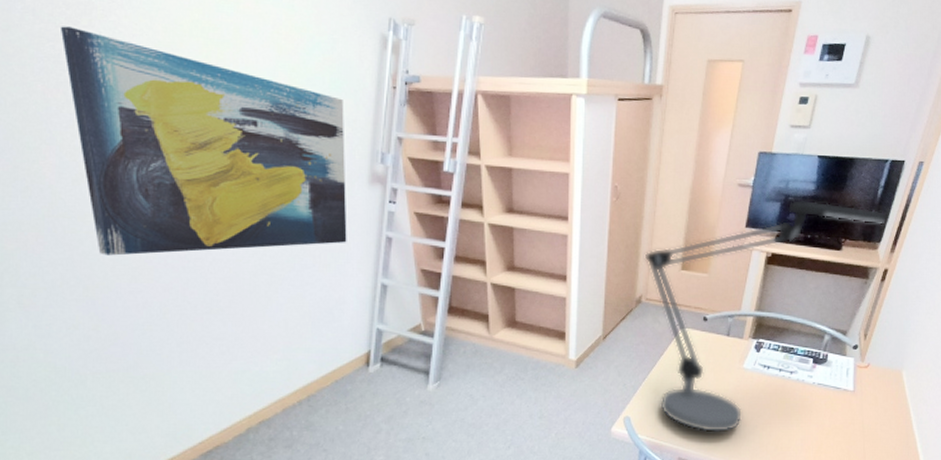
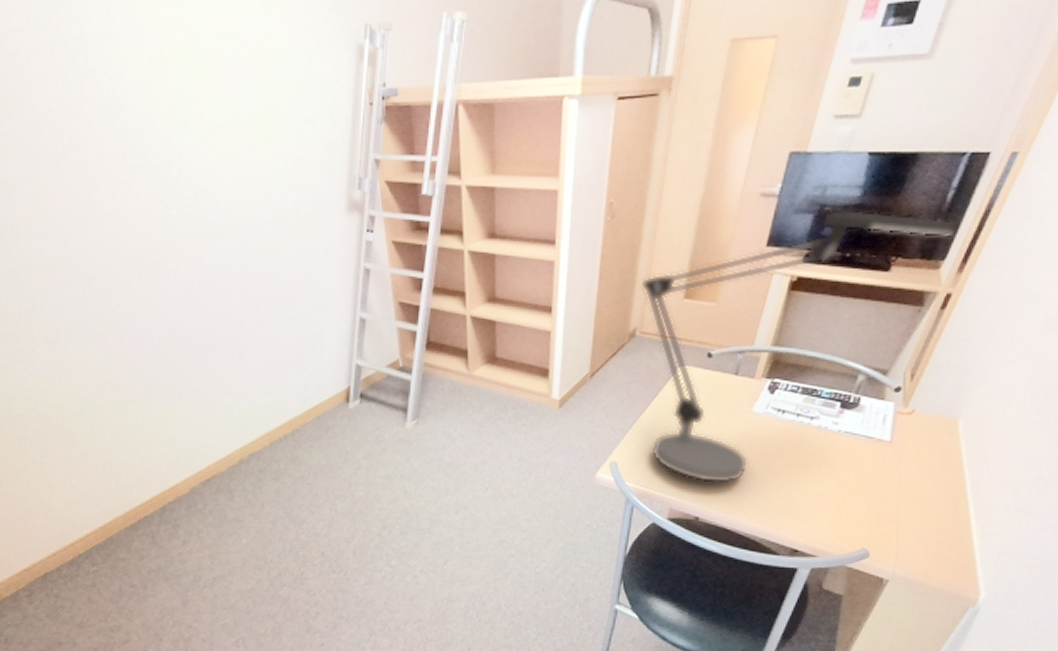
wall art: present [60,26,347,256] -> none [60,65,326,293]

